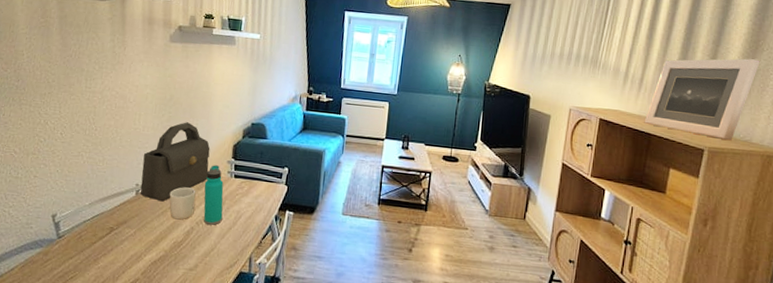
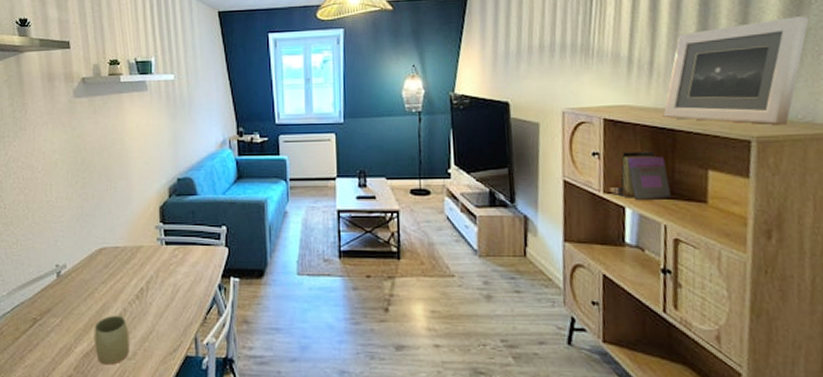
handbag: present [140,122,210,202] -> none [60,187,135,282]
mug: none [162,232,194,274] -> present [94,315,129,365]
mug: present [169,187,196,220] -> none [94,262,125,301]
water bottle: present [203,165,224,225] -> none [132,233,158,303]
books: none [594,147,641,188] -> present [608,151,671,201]

